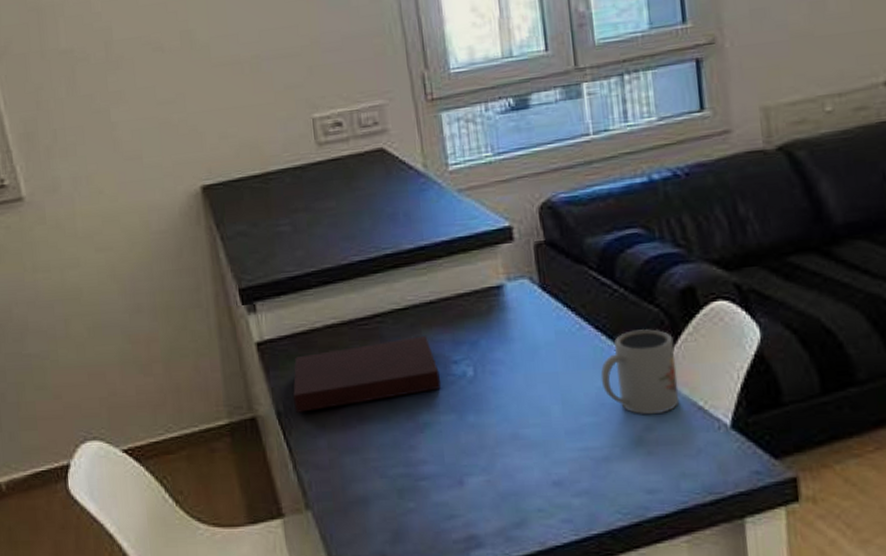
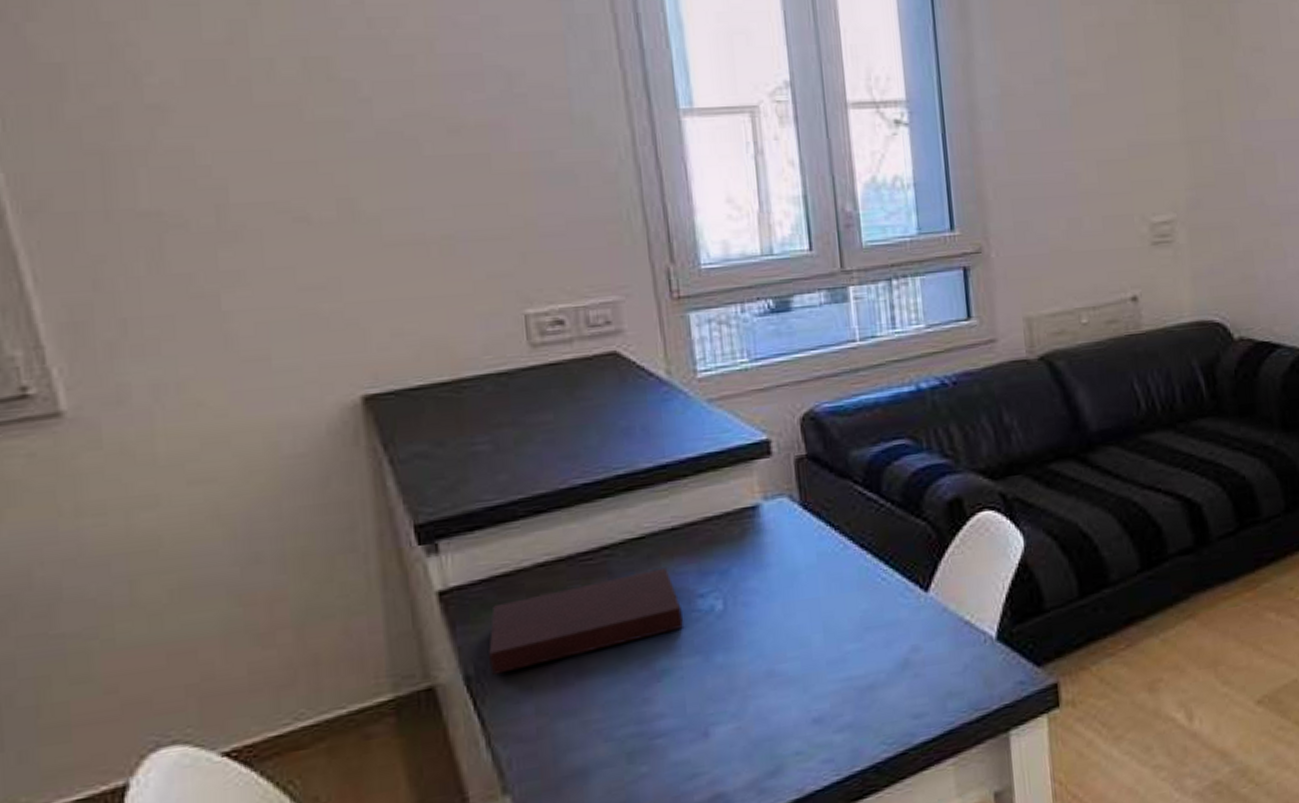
mug: present [600,329,680,415] -> none [865,543,947,635]

